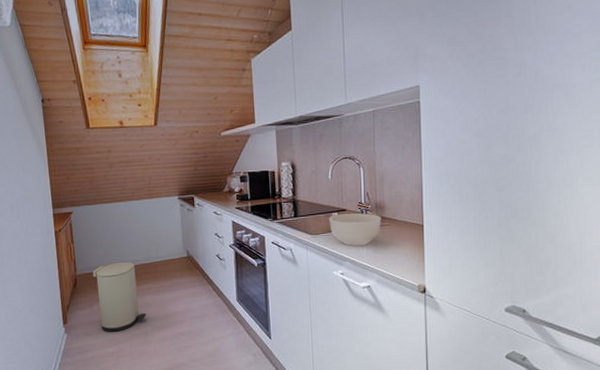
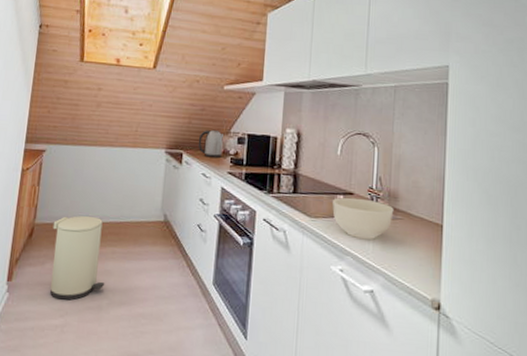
kettle: none [205,172,228,198] -> present [198,129,223,158]

